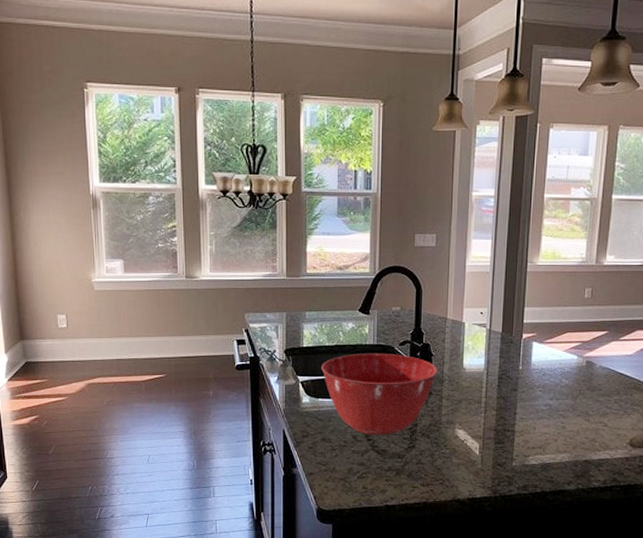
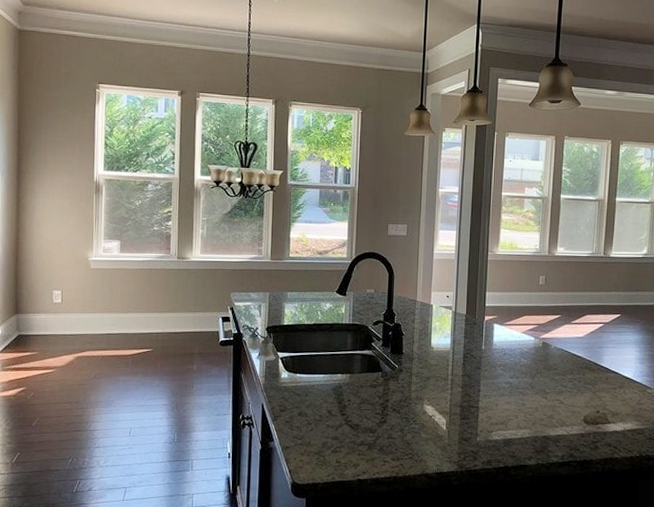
mixing bowl: present [321,353,437,435] -> none [300,332,408,410]

